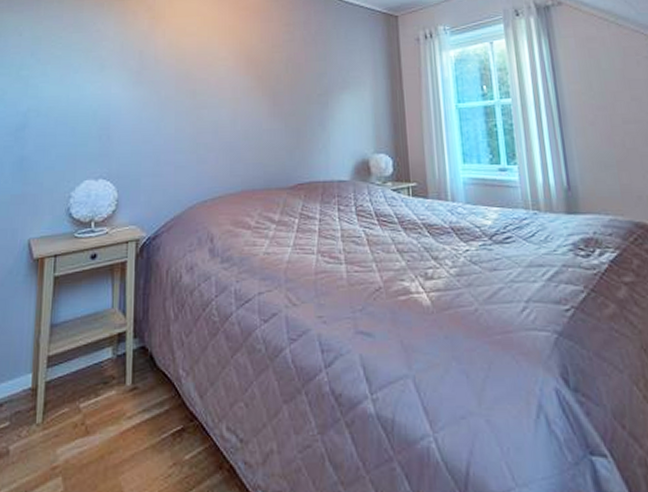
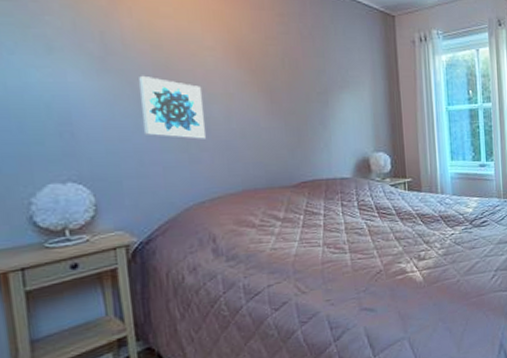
wall art: none [162,85,213,141] -> present [139,75,206,140]

